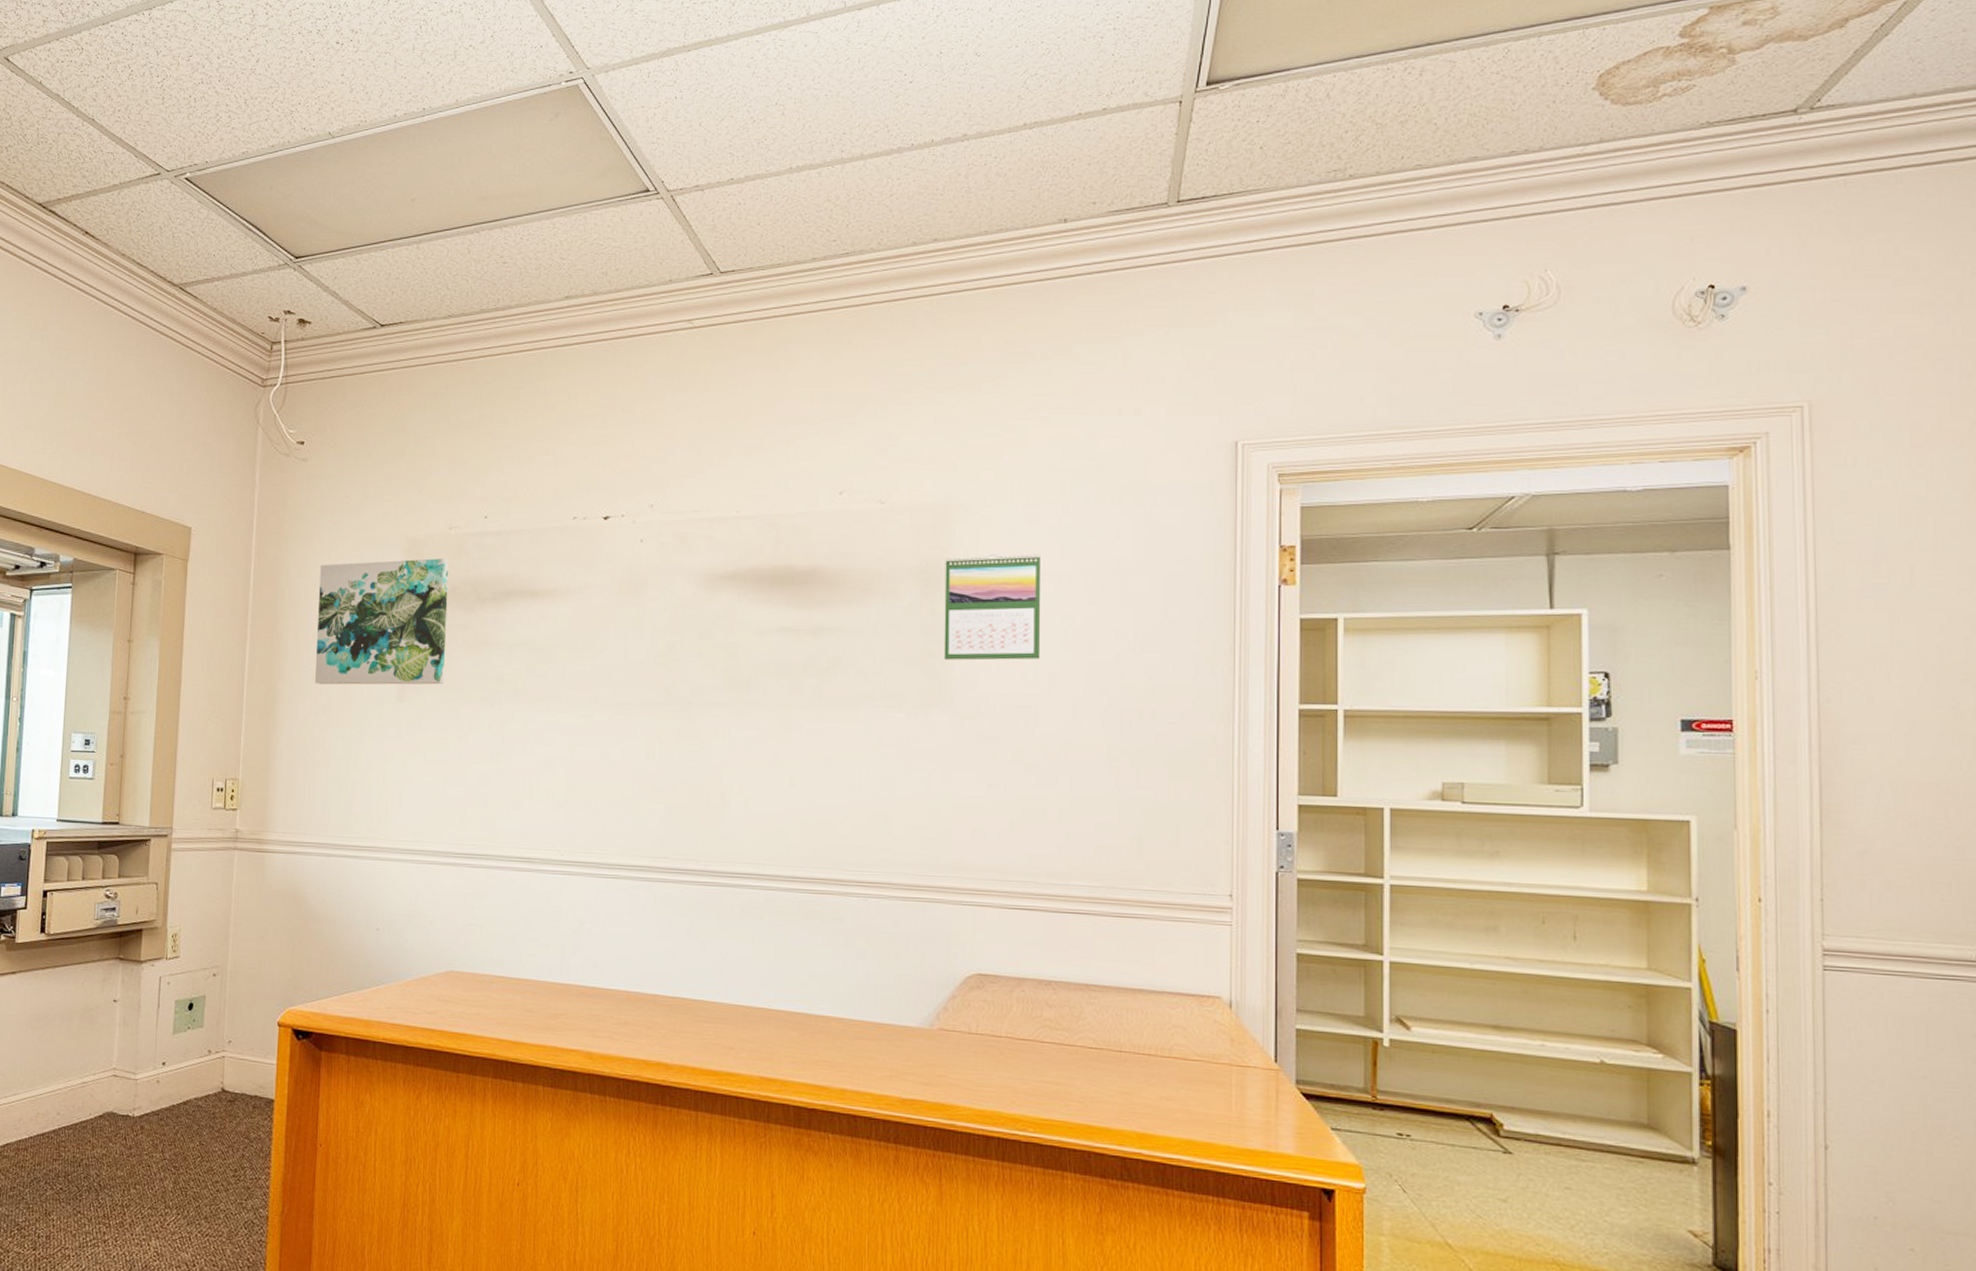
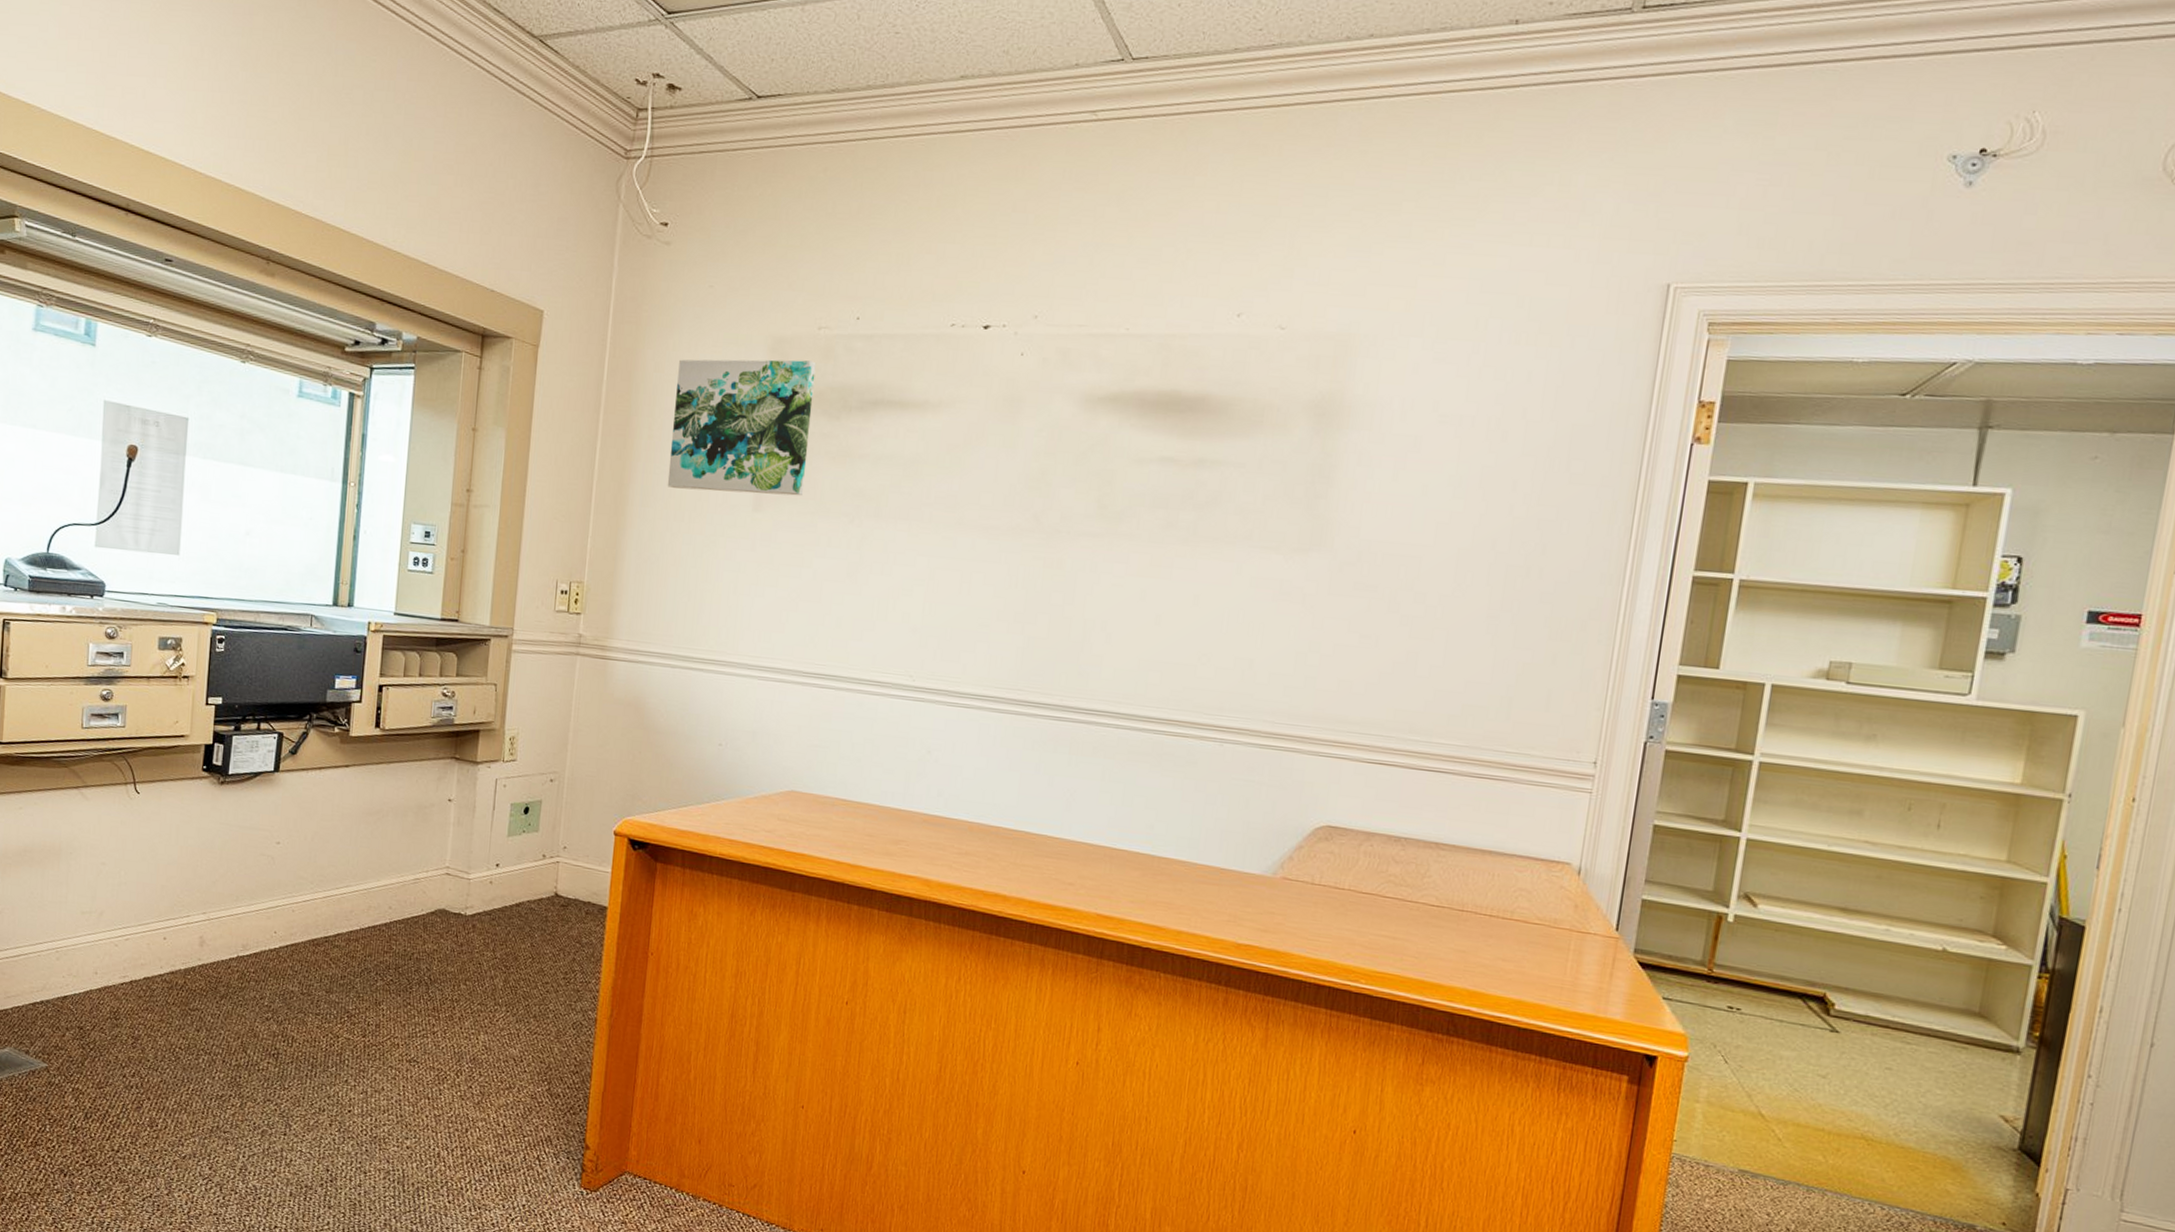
calendar: present [943,553,1041,661] -> none [1329,391,1444,507]

